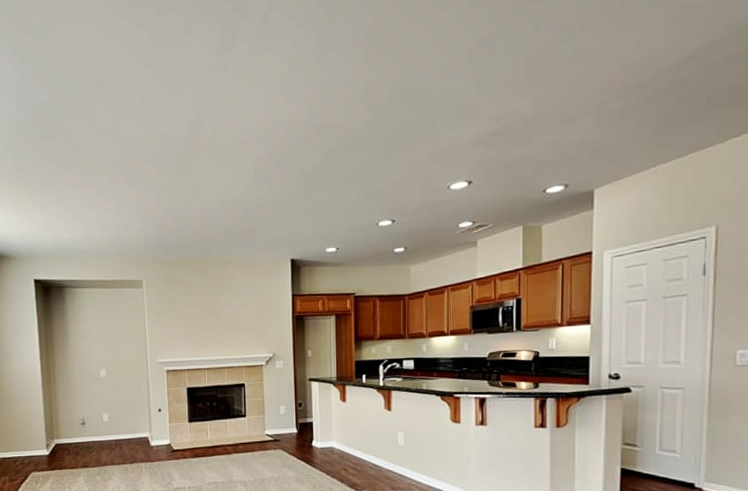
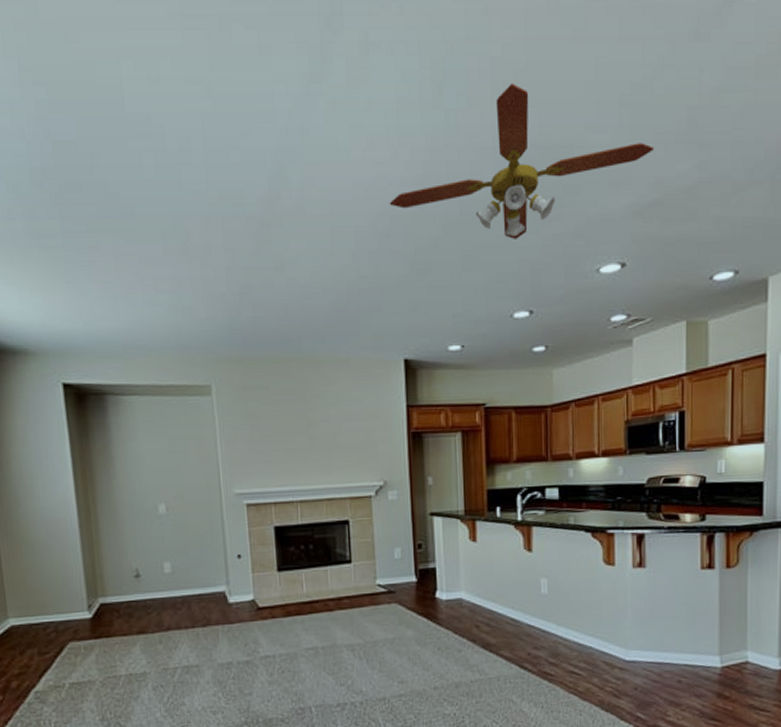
ceiling fan: none [281,45,497,165] -> present [389,84,655,239]

